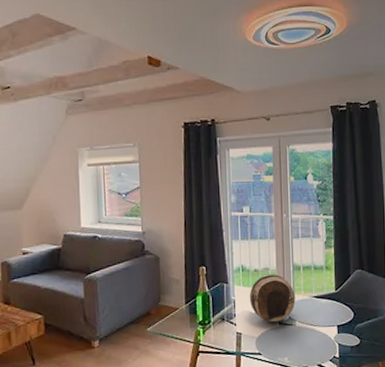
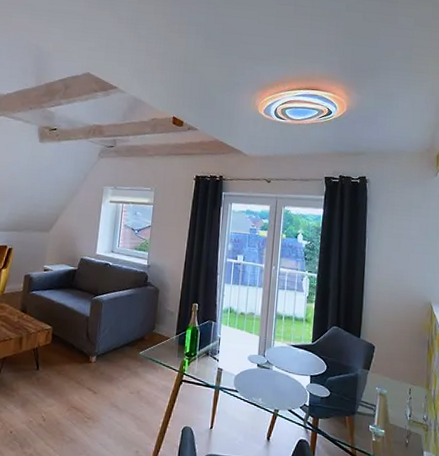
decorative bowl: present [249,274,296,323] -> none [233,318,275,364]

